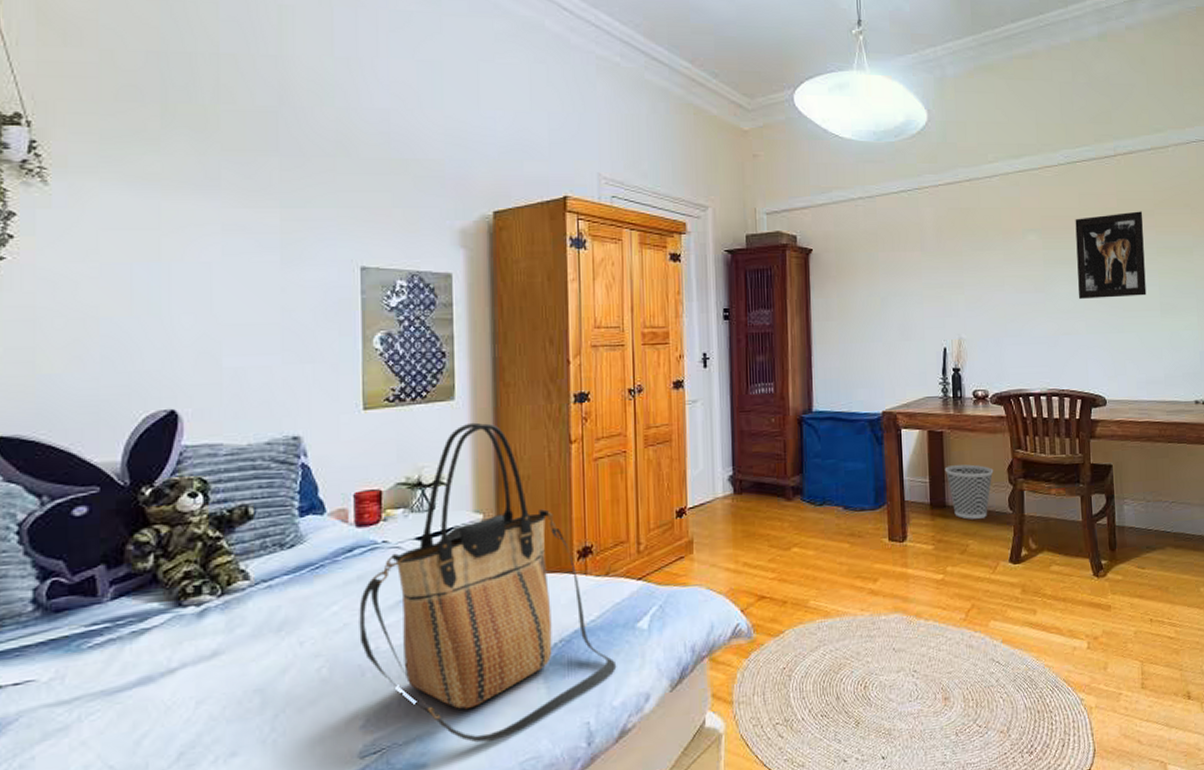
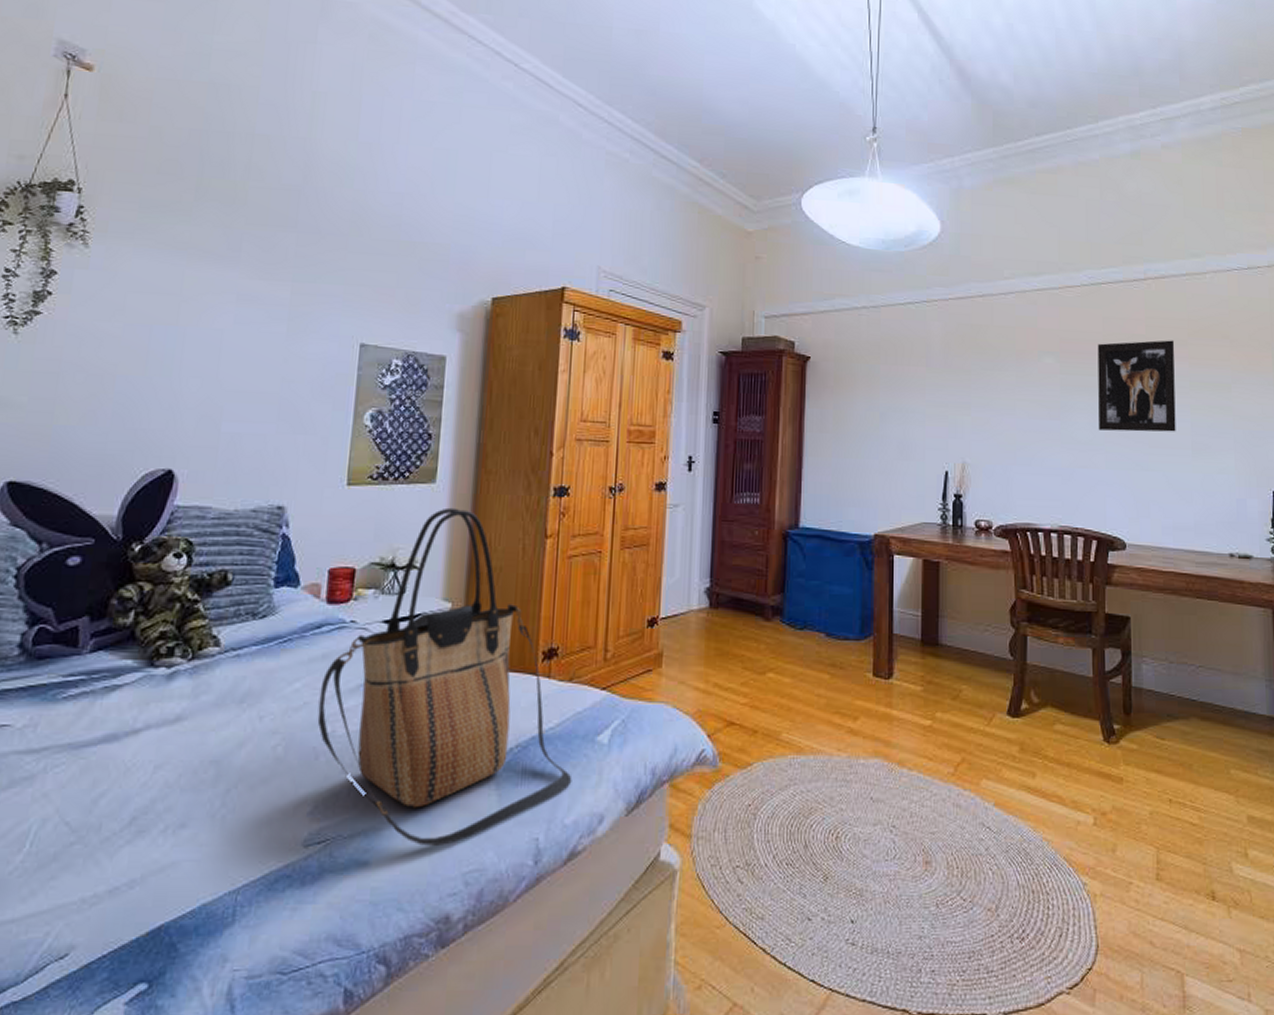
wastebasket: present [944,464,994,520] -> none [939,600,994,662]

